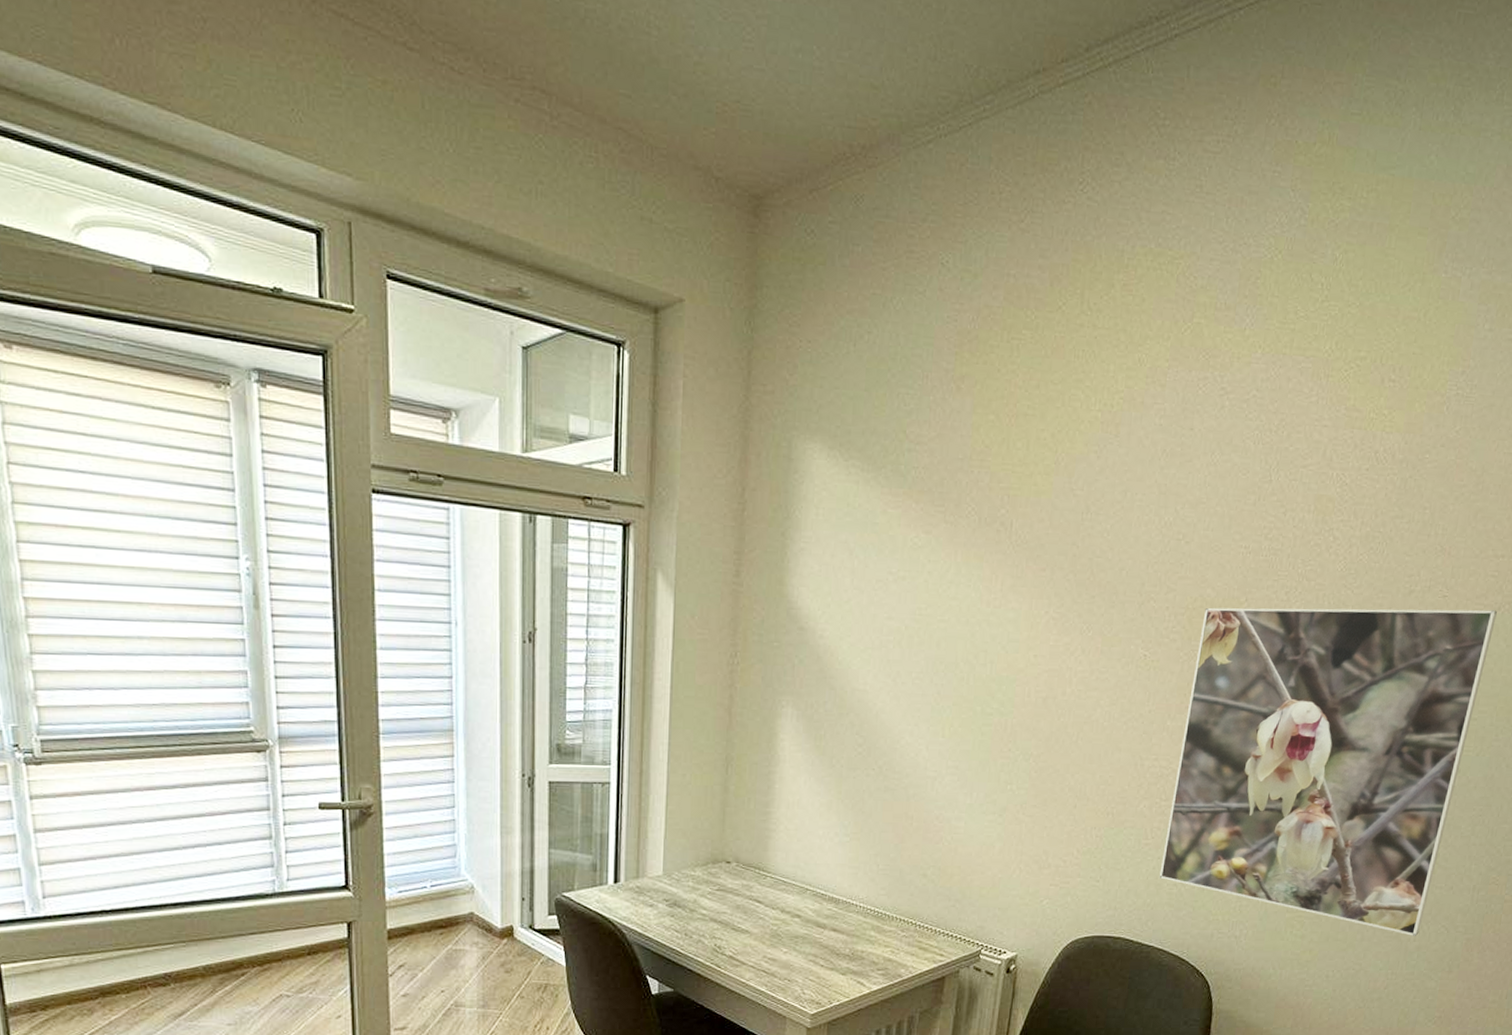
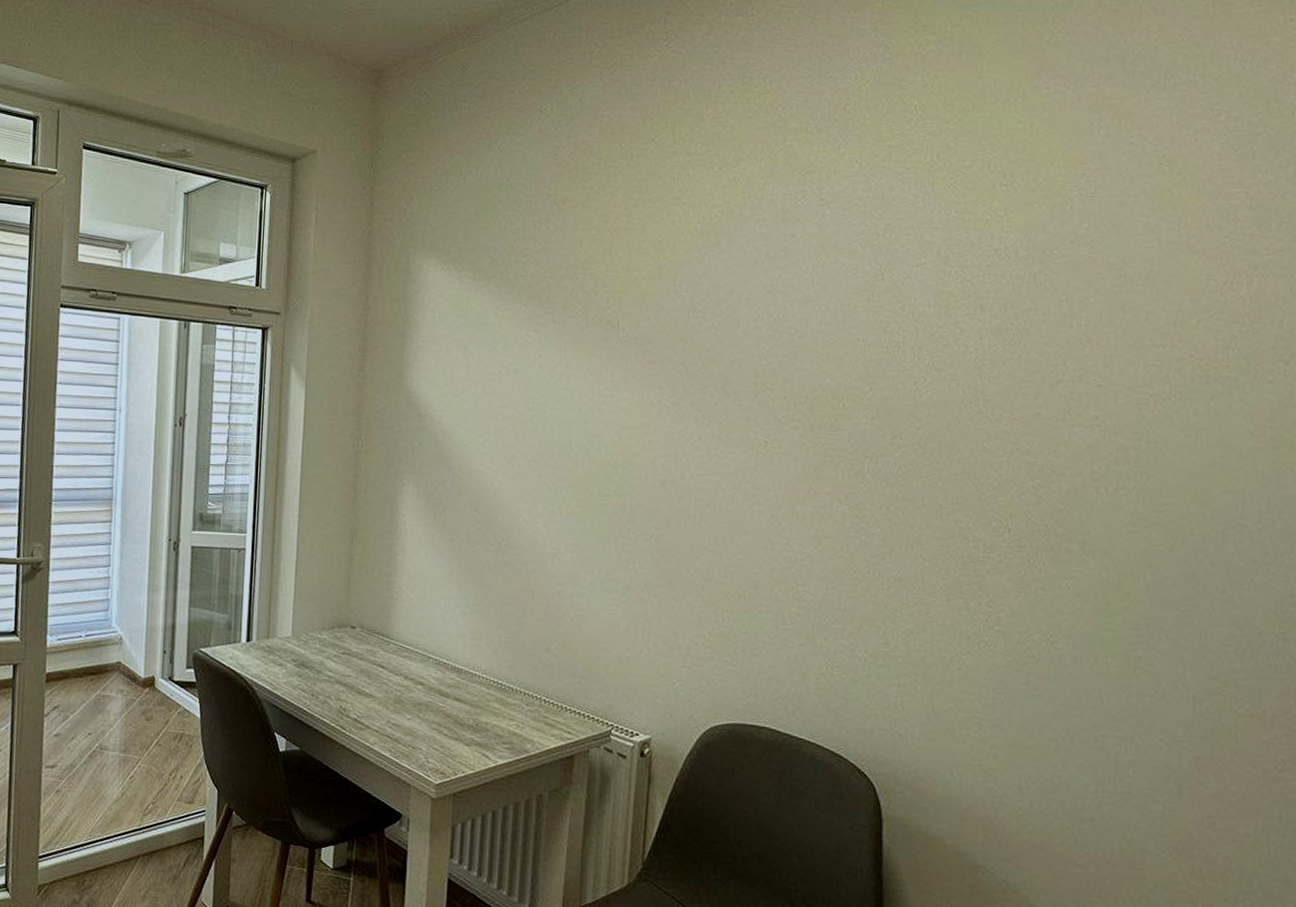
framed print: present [1159,607,1497,936] -> none [803,397,1167,749]

